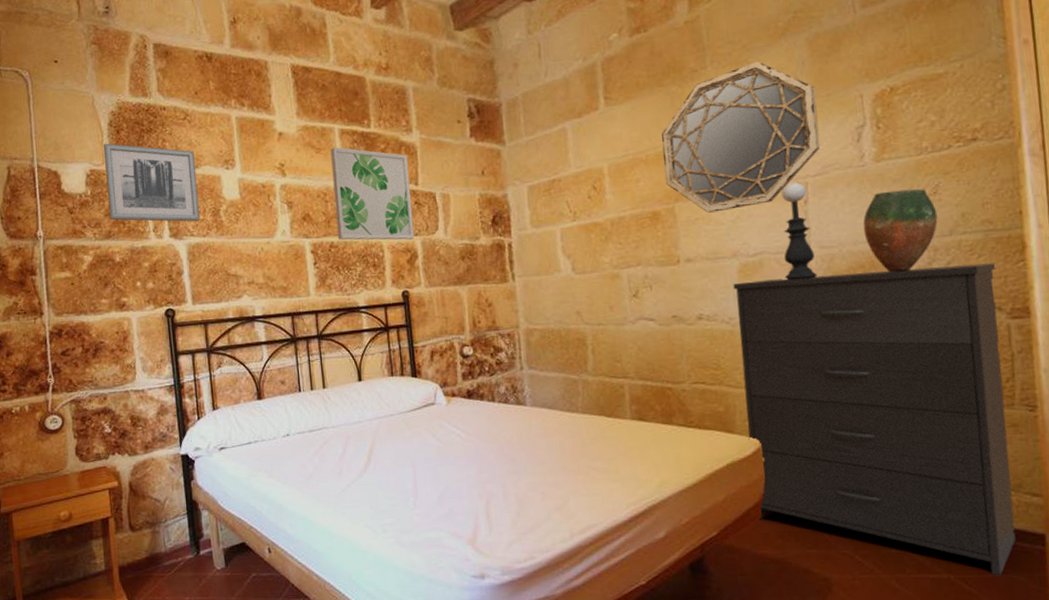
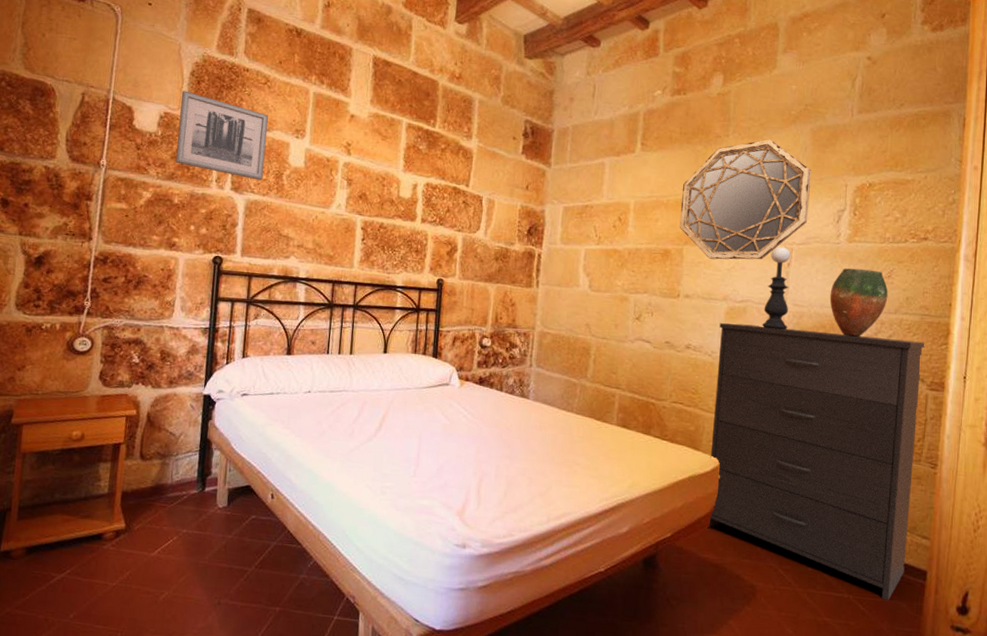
wall art: present [331,147,415,240] -> none [388,138,463,234]

